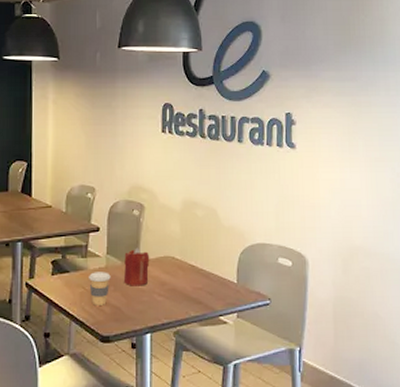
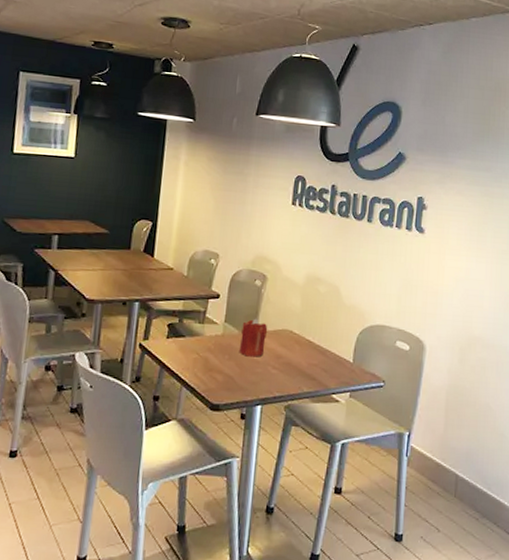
coffee cup: present [89,272,111,306] -> none [204,339,227,373]

